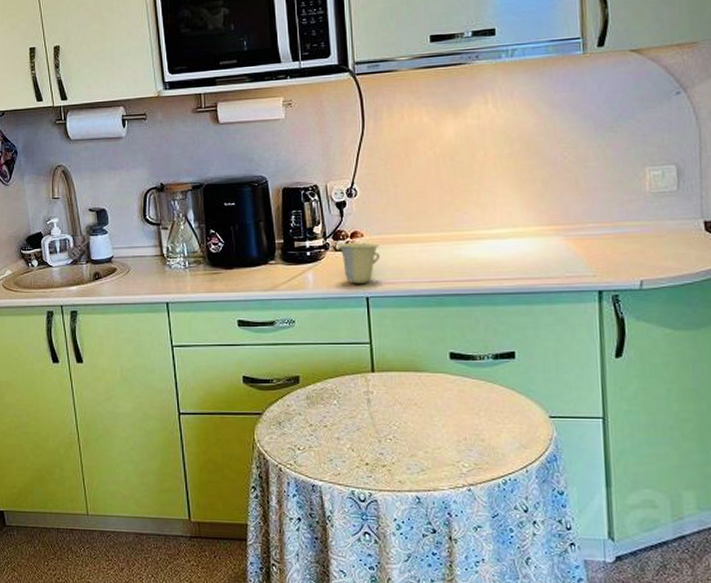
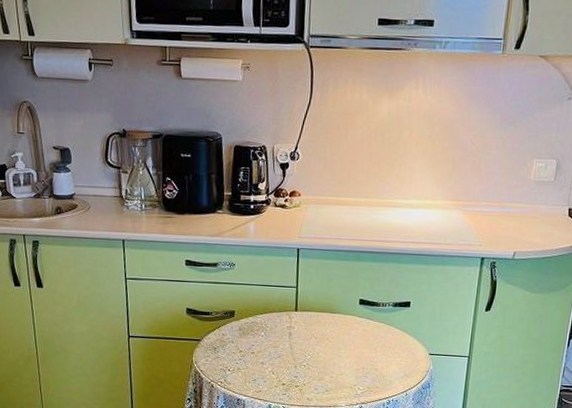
cup: present [338,242,380,284] -> none [278,200,313,237]

